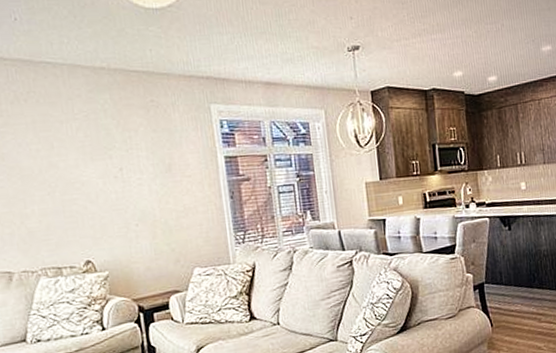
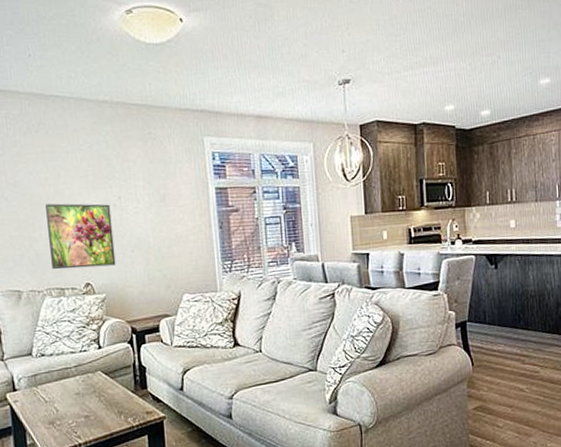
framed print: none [38,176,119,248] -> present [45,203,116,270]

